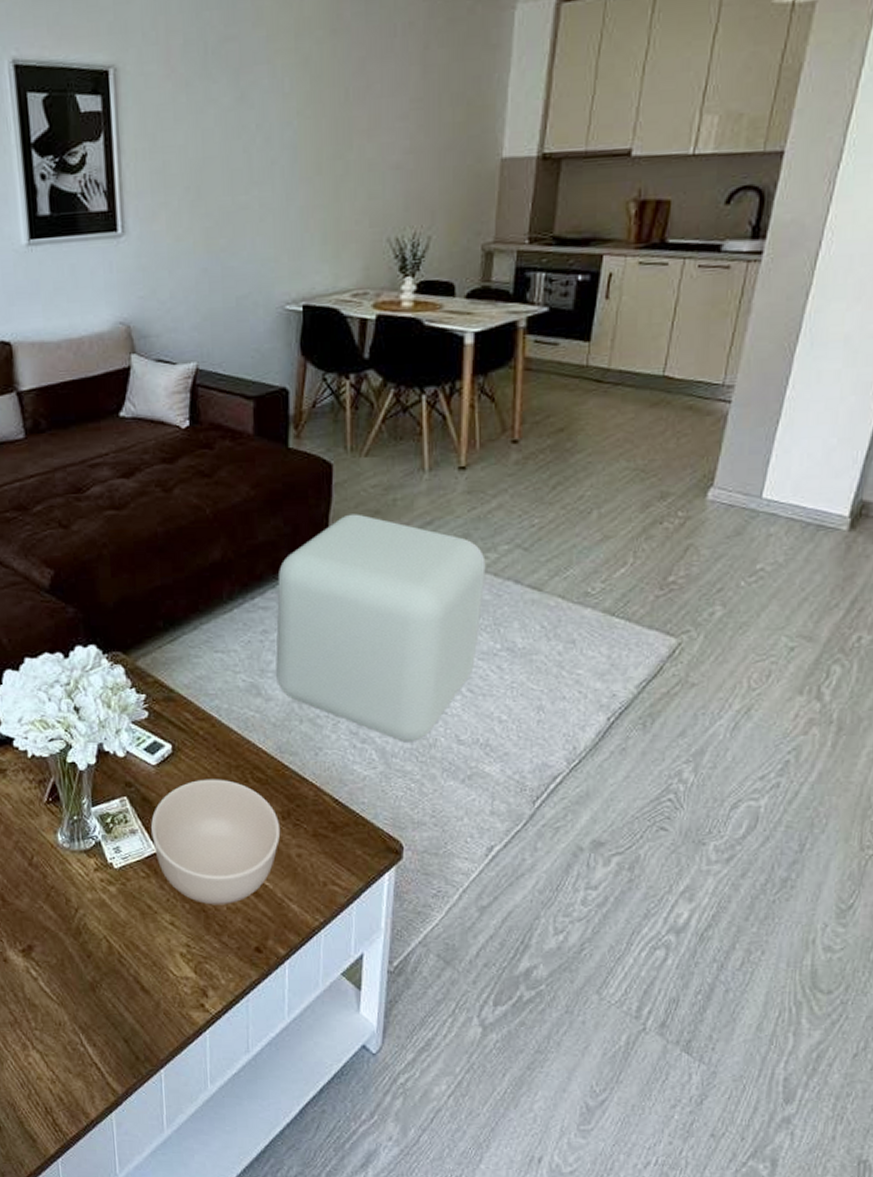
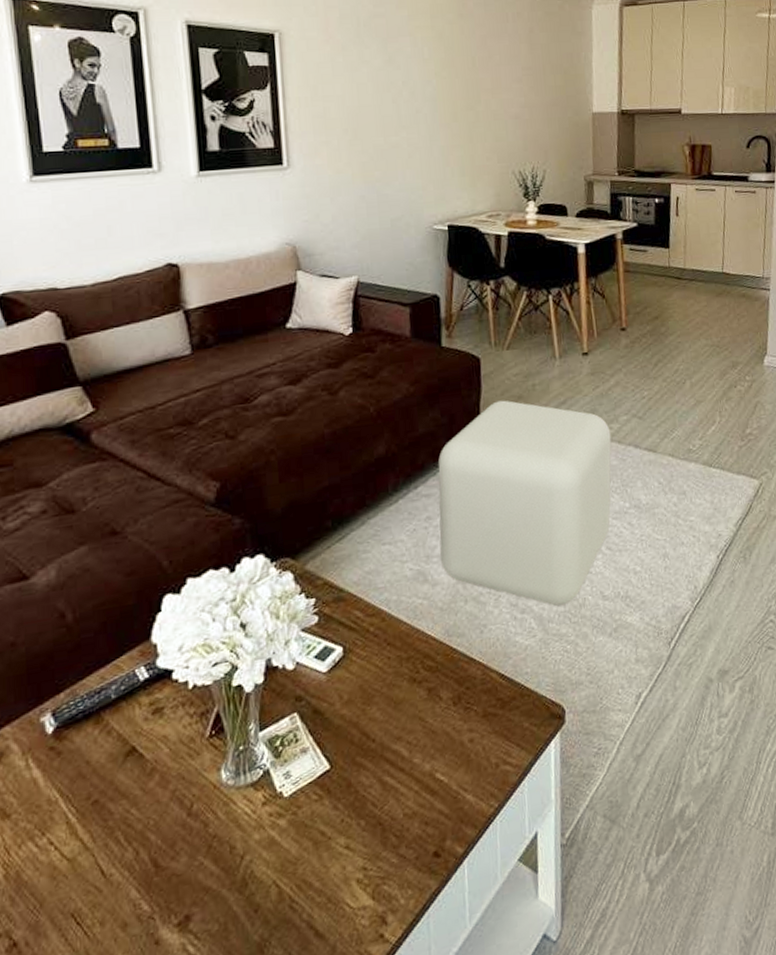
bowl: present [151,779,281,905] -> none [323,674,453,816]

